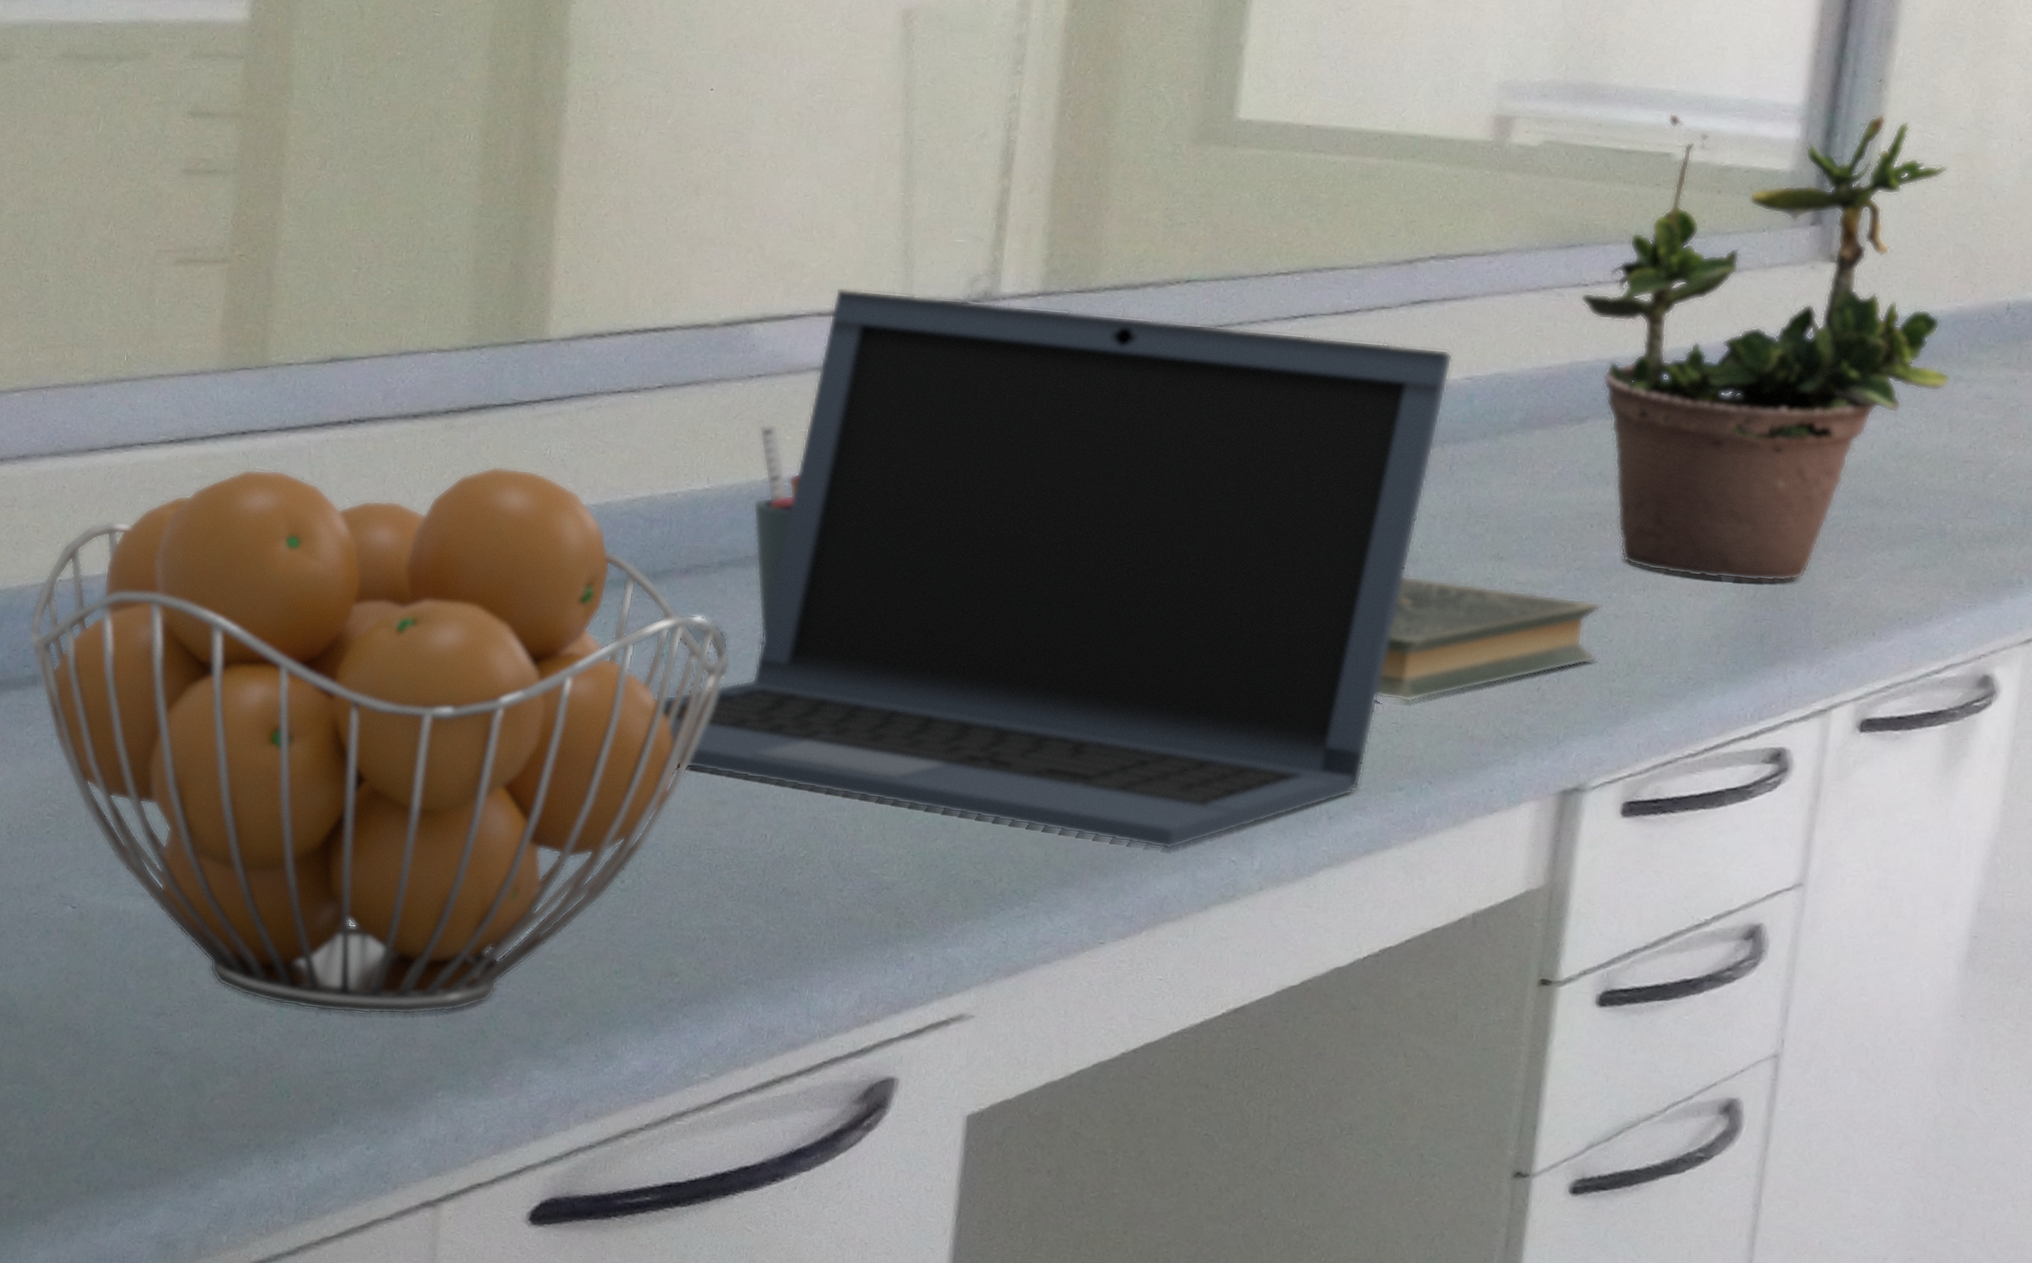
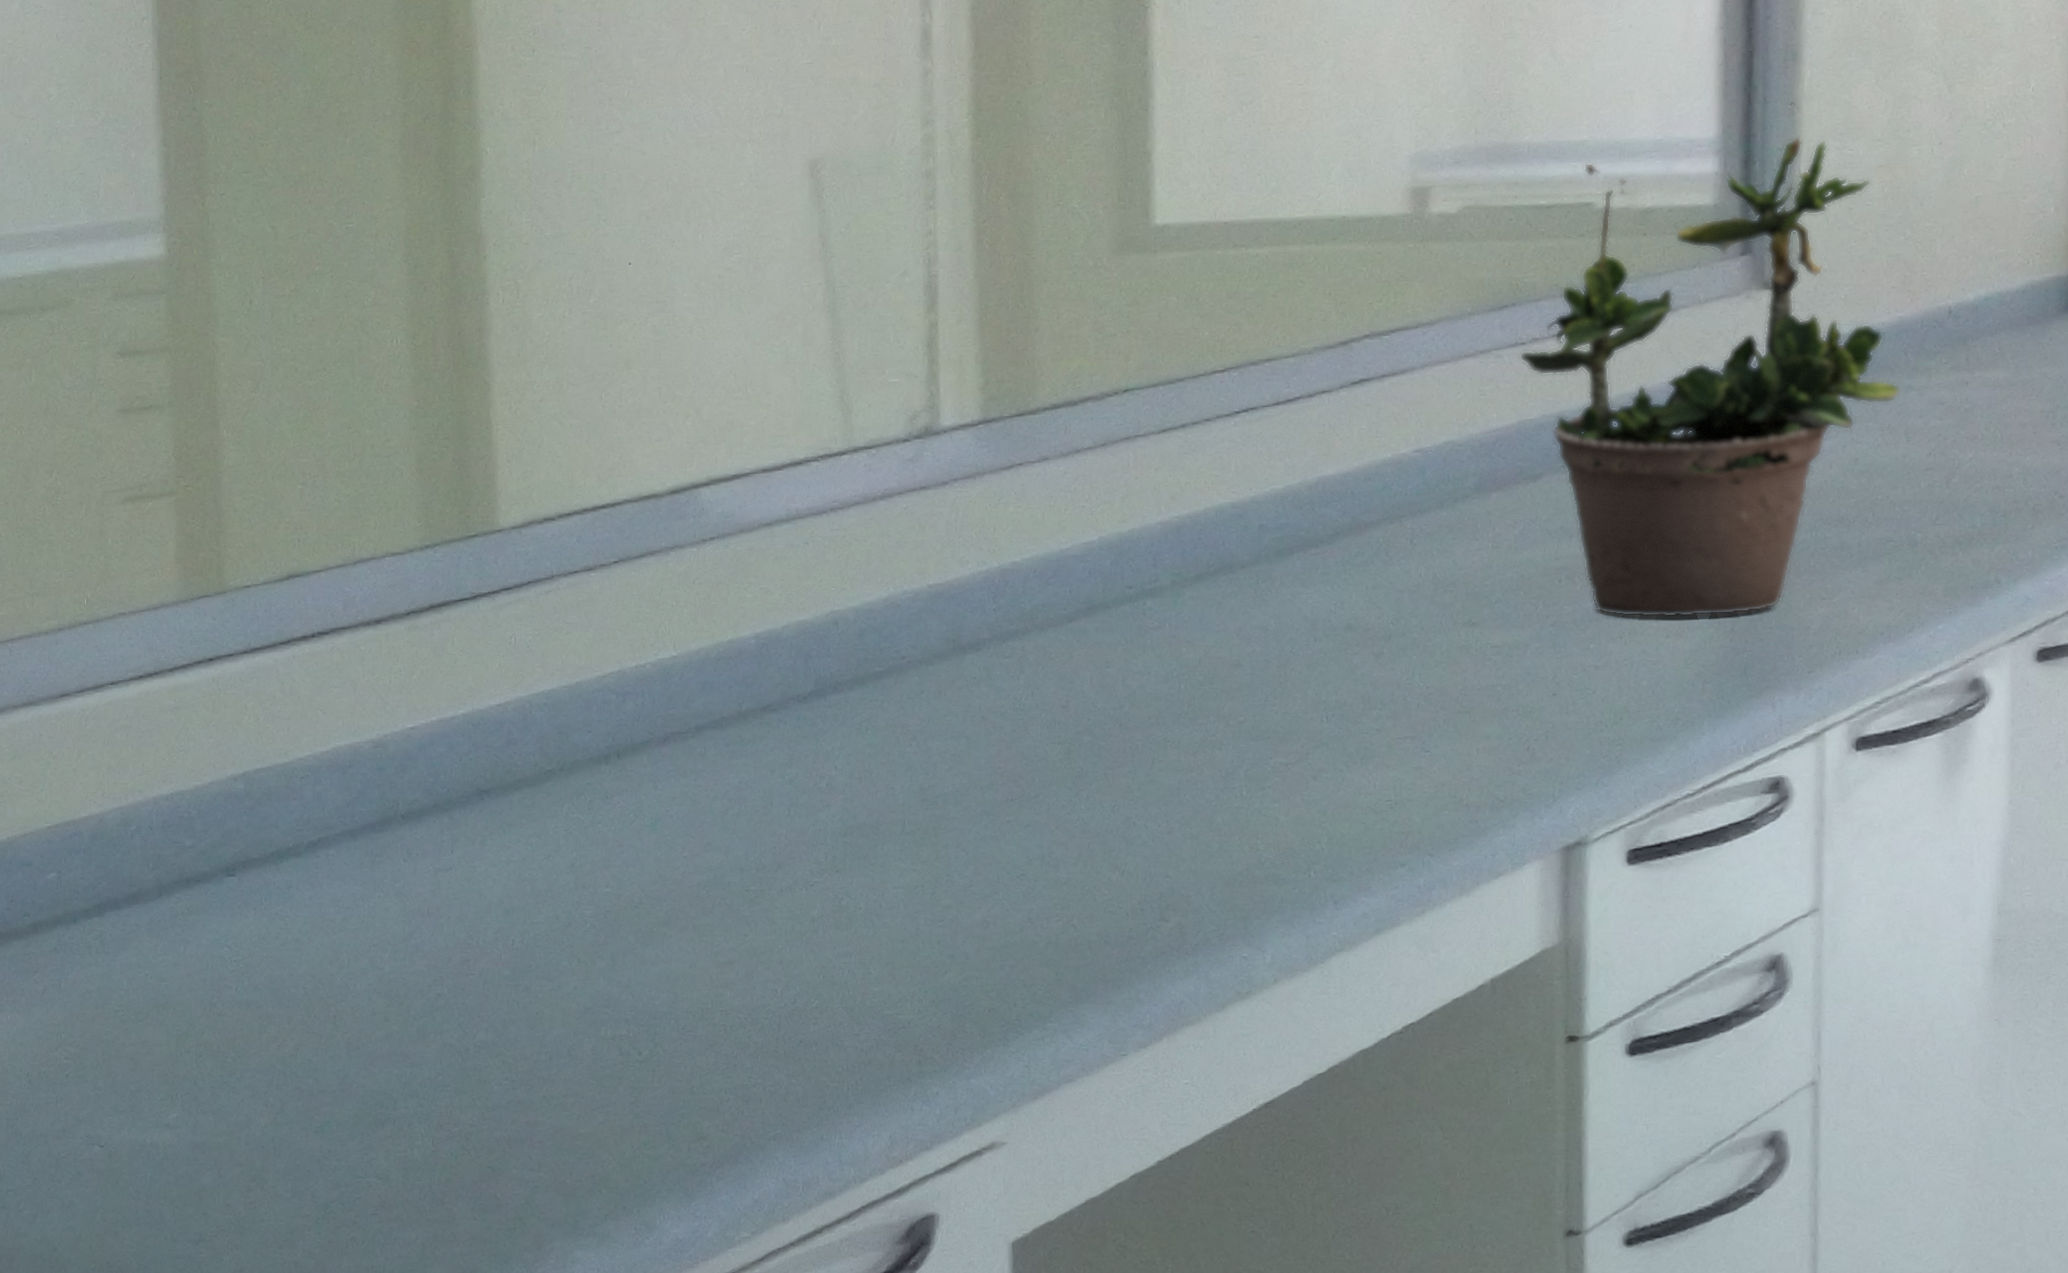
fruit basket: present [28,466,730,1015] -> none [23,660,719,1218]
laptop: present [656,288,1454,850] -> none [650,425,1400,955]
pen holder: present [753,423,799,640] -> none [718,583,764,798]
book: present [1376,574,1603,703] -> none [1366,652,1581,779]

